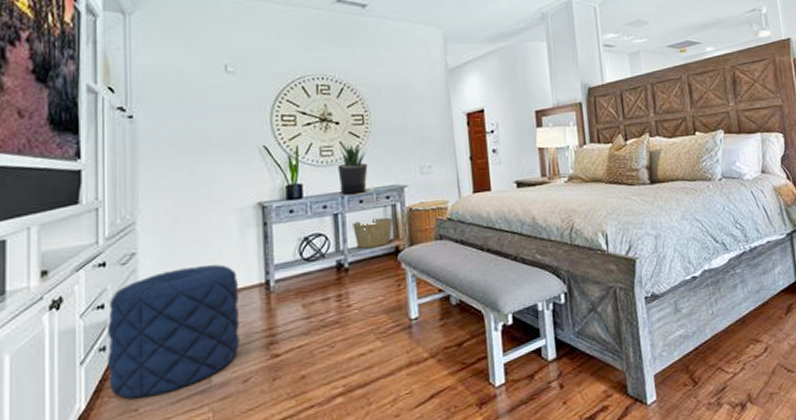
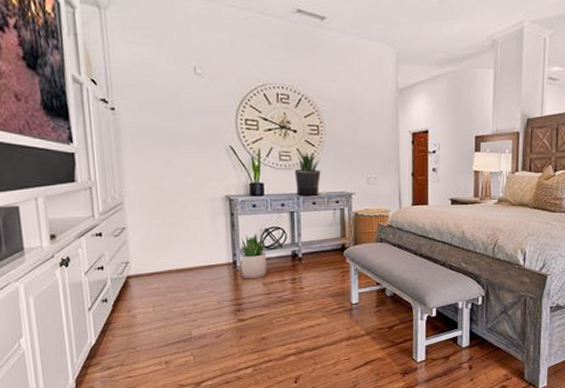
pouf: present [106,264,240,400] -> none [106,244,213,340]
planter: none [274,242,307,302] -> present [240,233,267,279]
basket: present [353,217,393,249] -> none [306,219,340,243]

